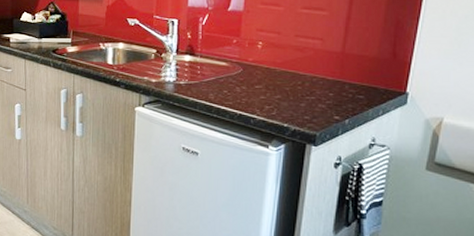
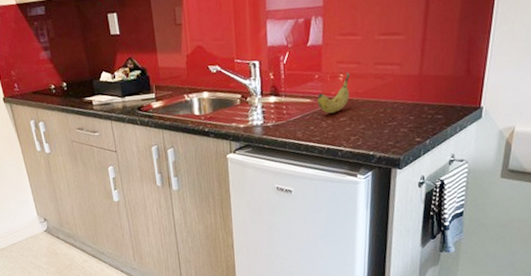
fruit: none [233,40,270,80] -> present [317,72,351,114]

